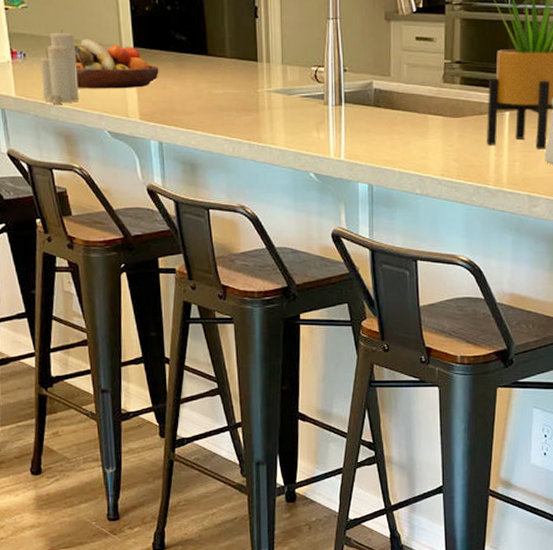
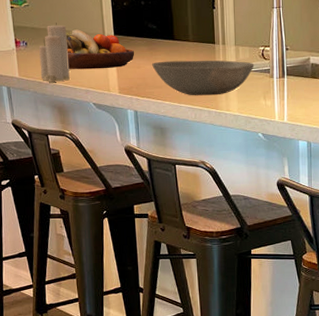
bowl: none [180,81,305,125] -> present [152,60,254,96]

